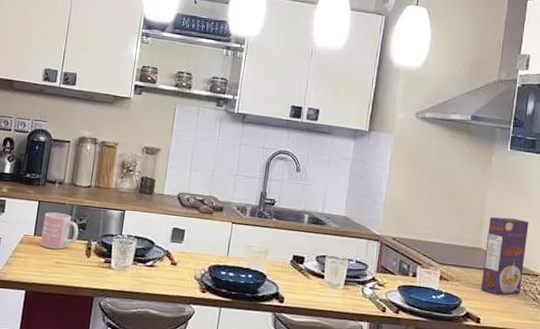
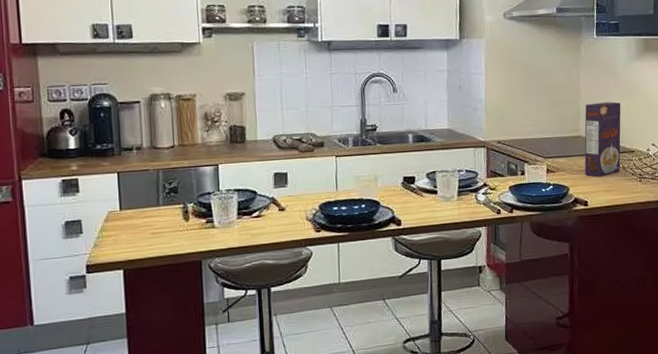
mug: present [40,212,79,249] -> none [127,180,172,220]

